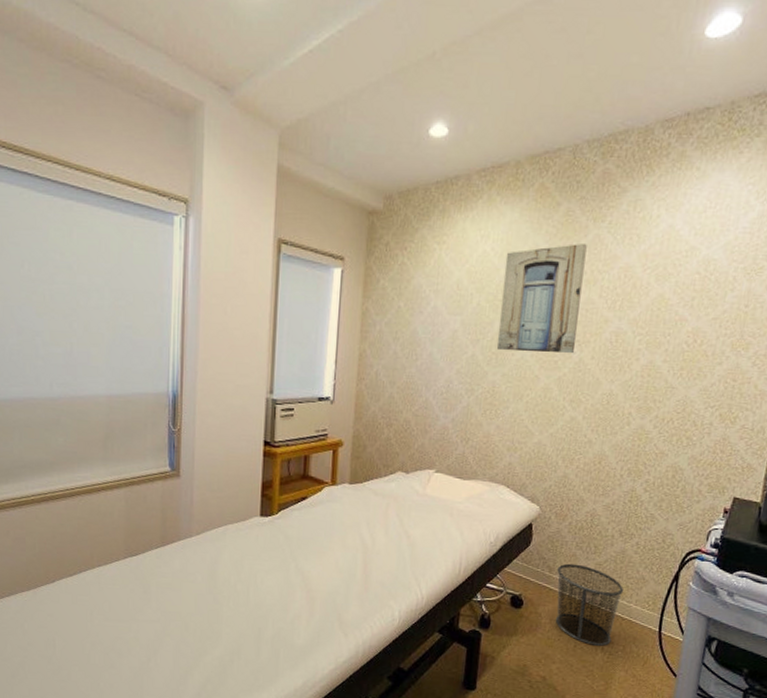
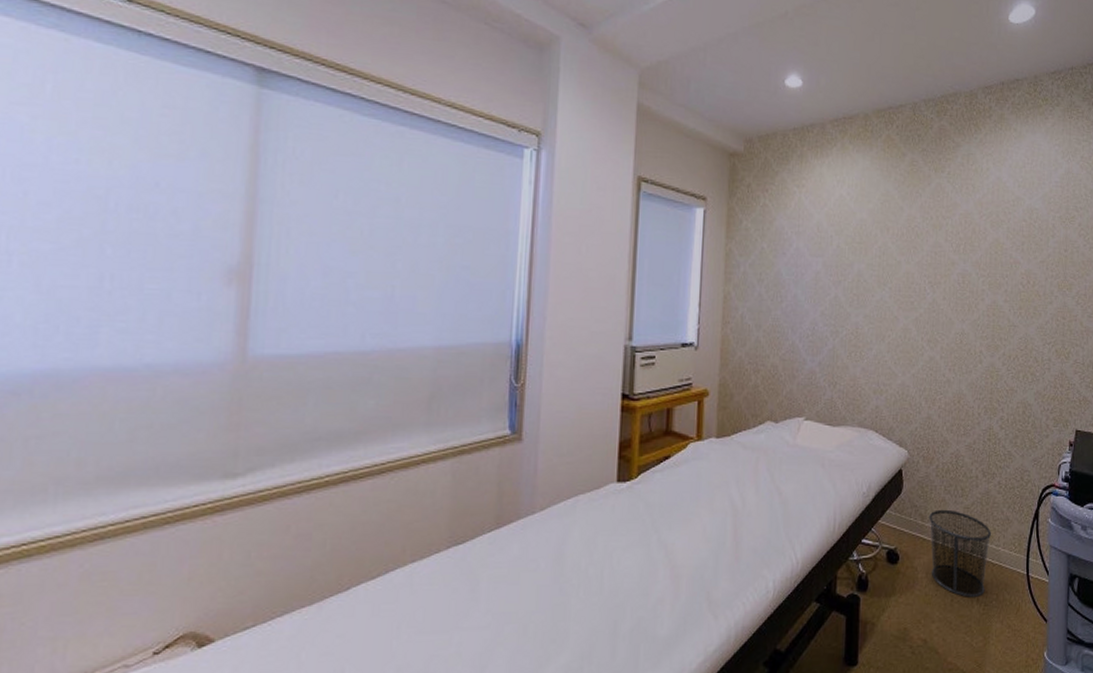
wall art: present [497,244,587,354] -> none [858,191,931,295]

